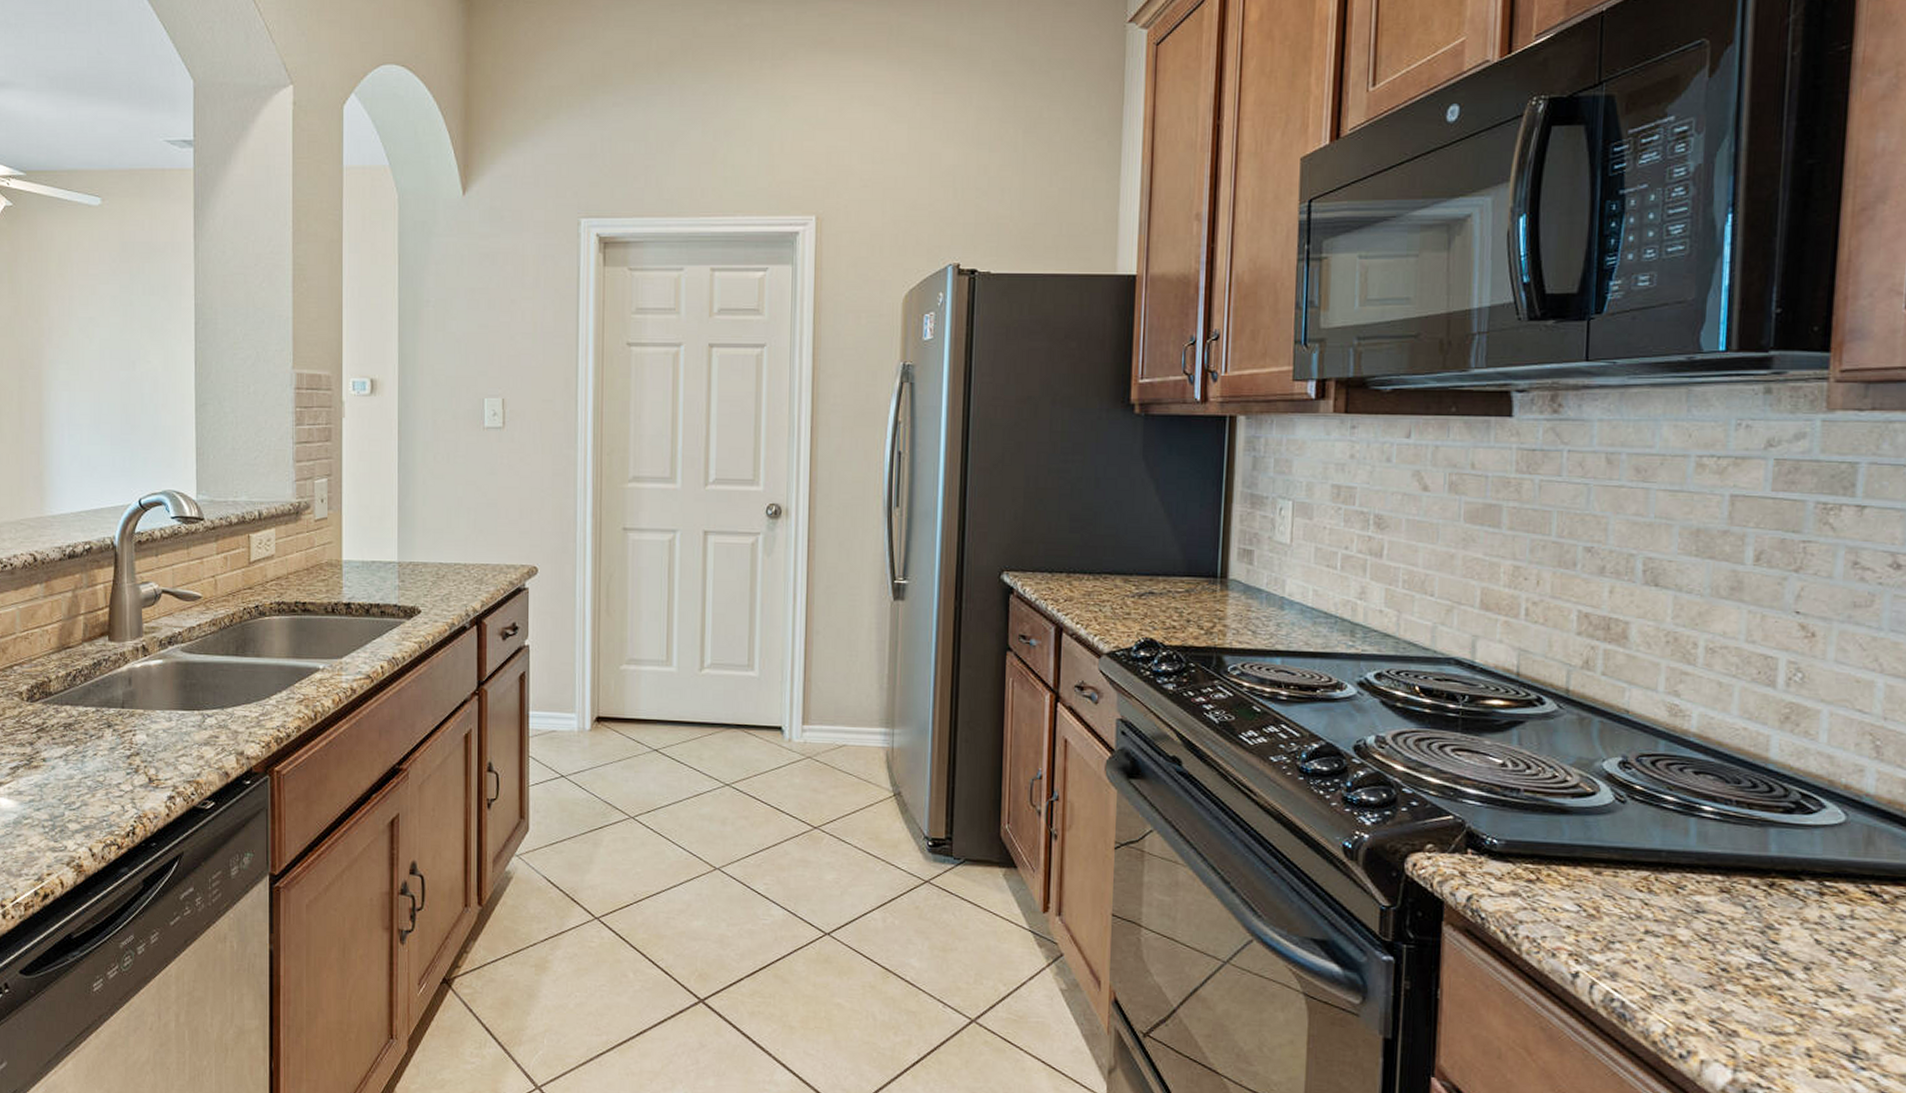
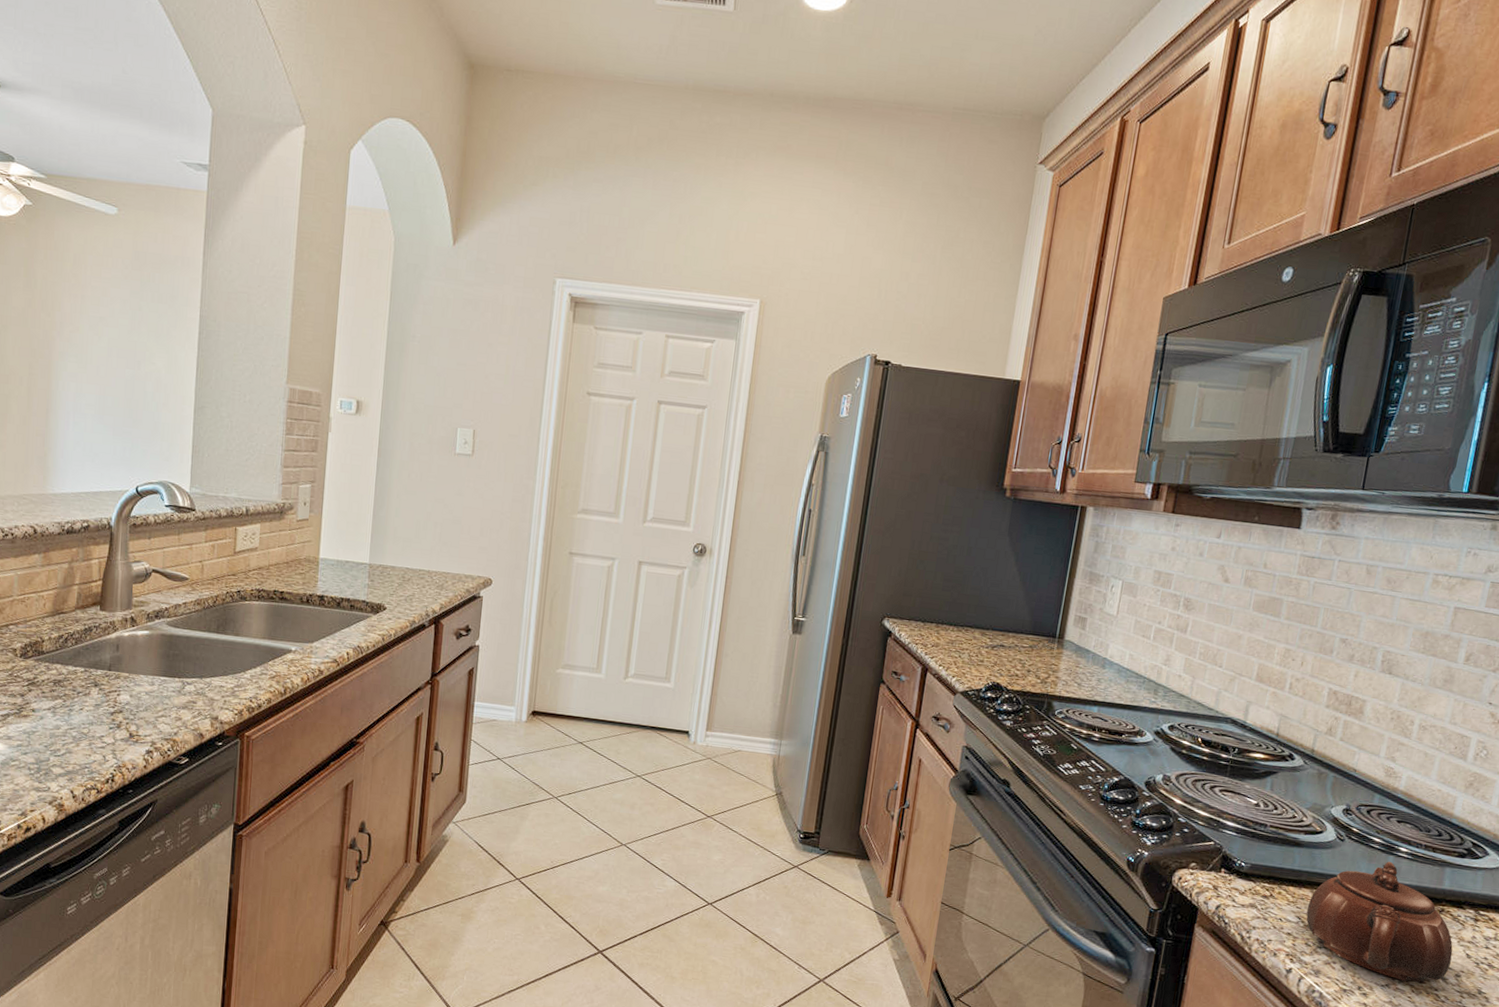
teapot: none [1588,824,1796,981] -> present [1306,861,1453,983]

